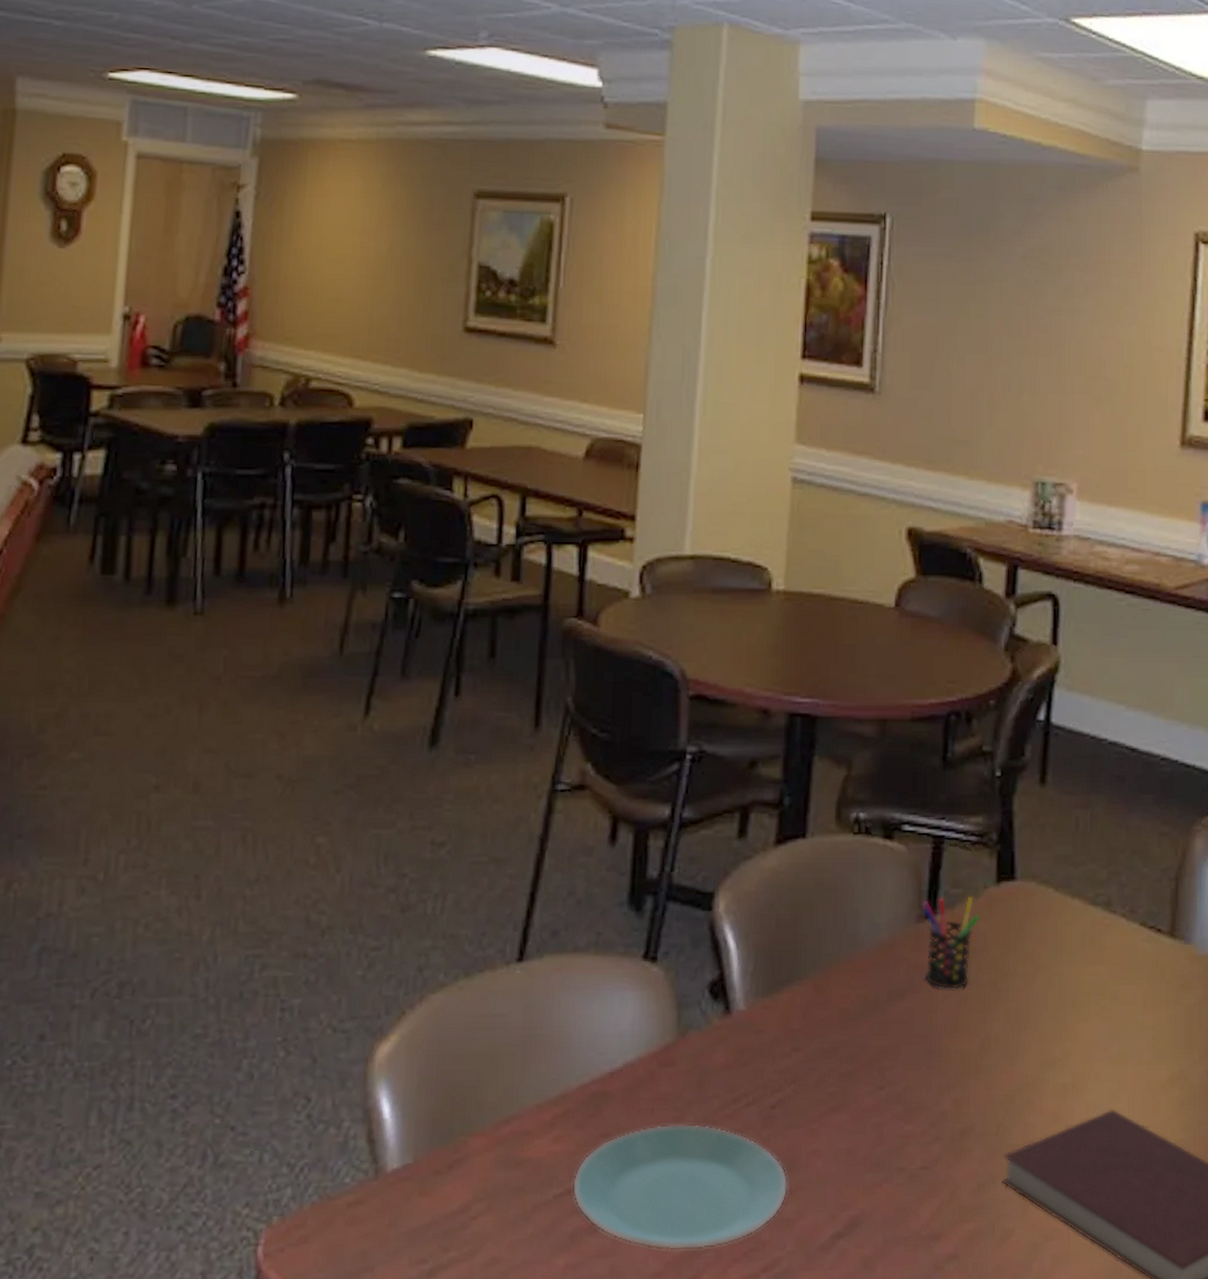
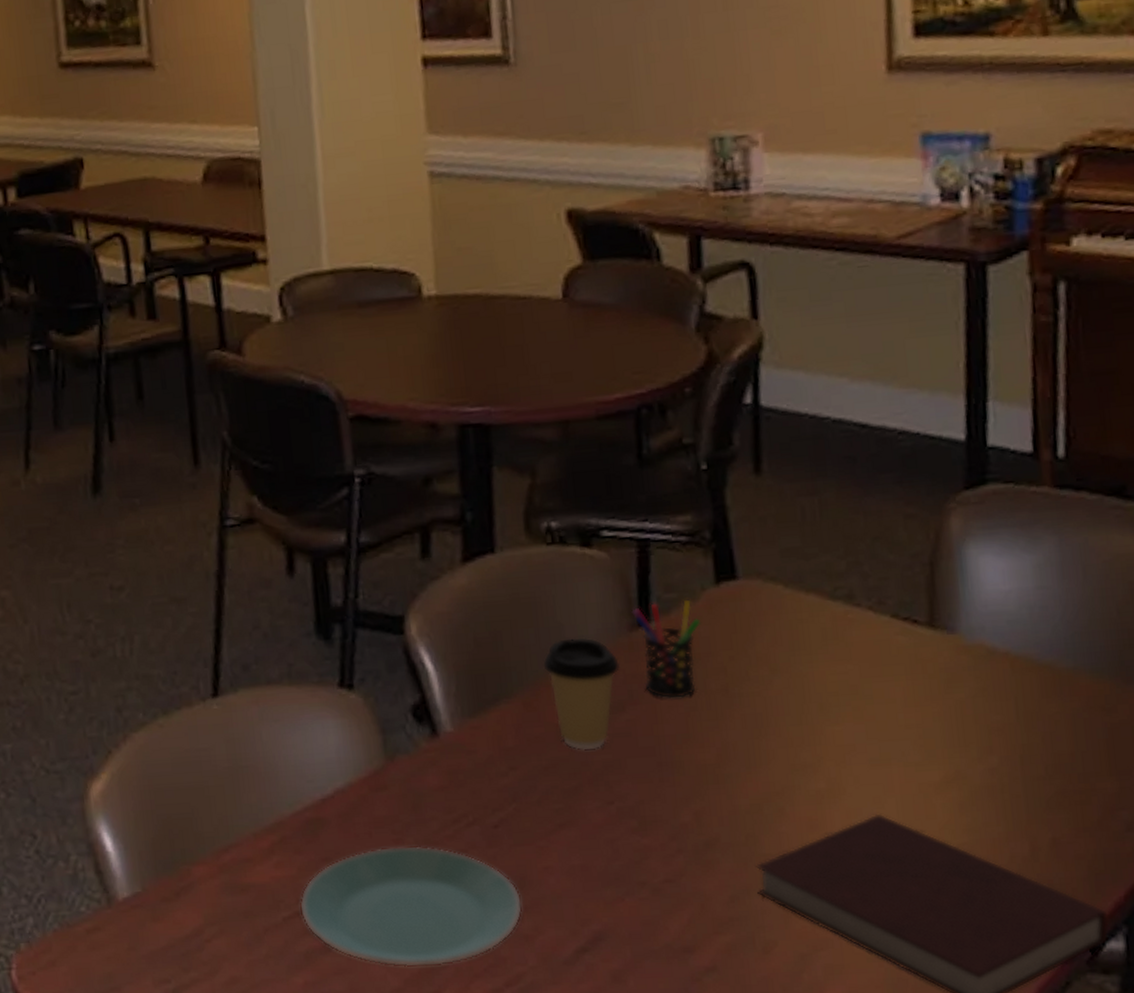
coffee cup: none [836,925,906,1036] -> present [543,637,621,751]

